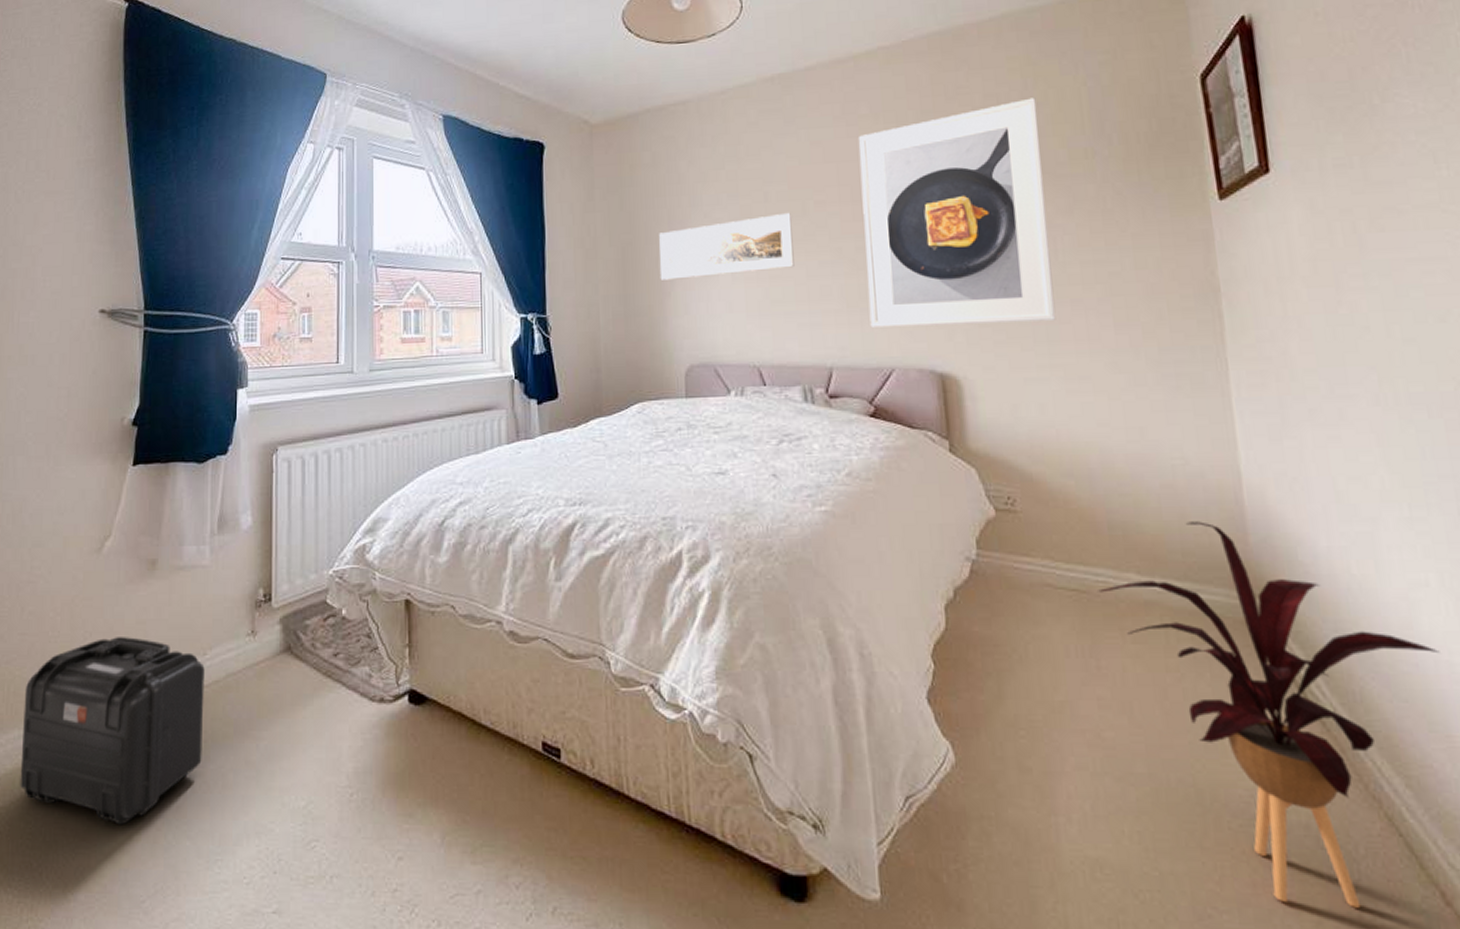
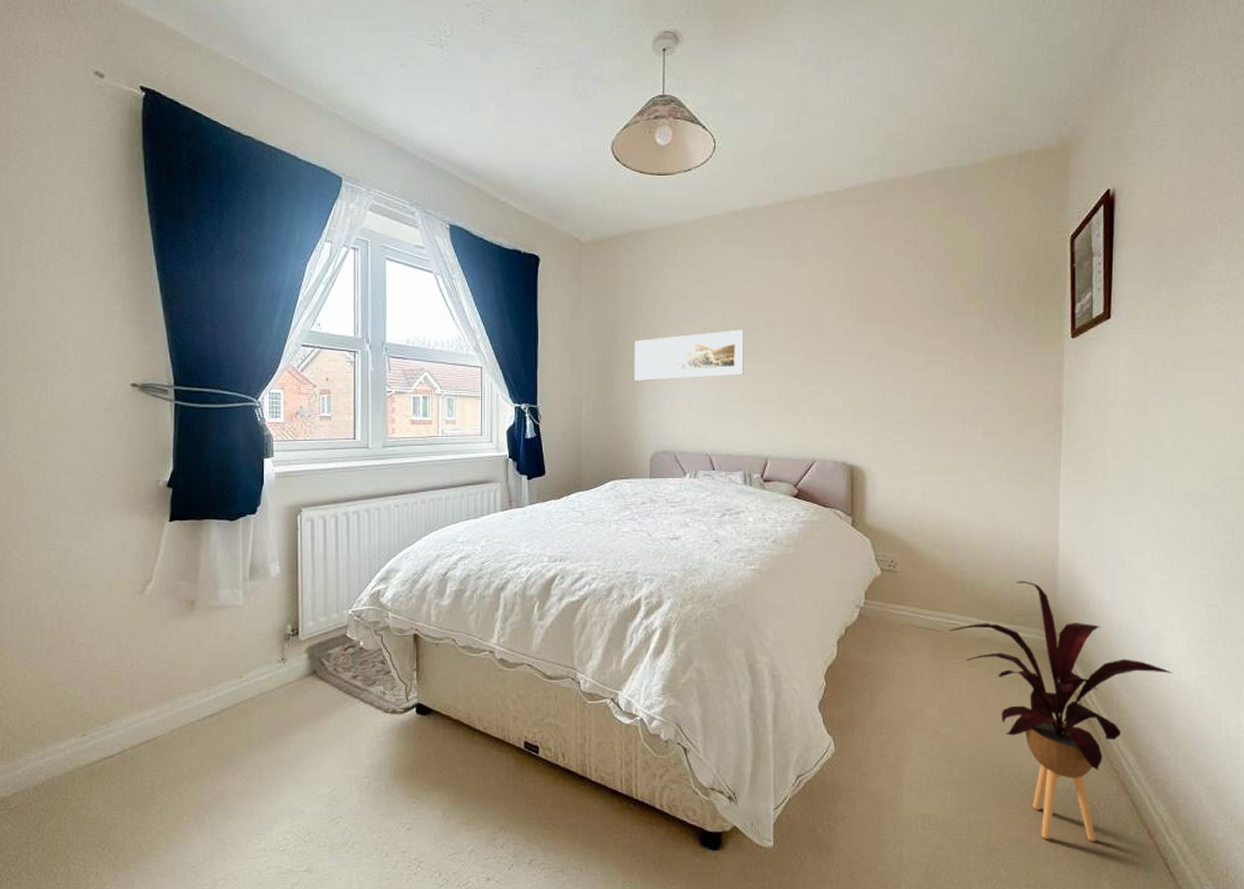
backpack: present [20,637,205,825] -> none [79,663,242,810]
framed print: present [858,97,1056,328] -> none [800,245,945,428]

